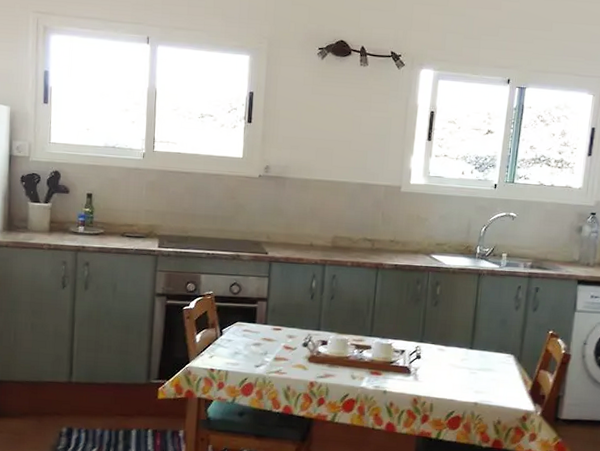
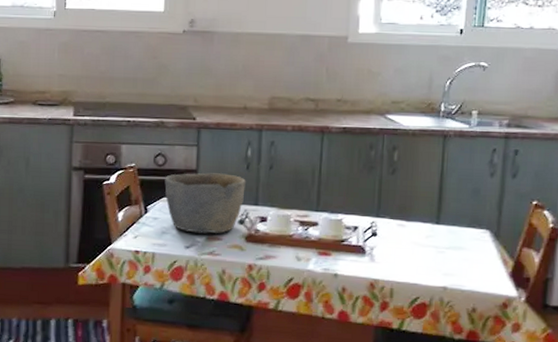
bowl: none [239,301,310,355] -> present [165,172,246,234]

